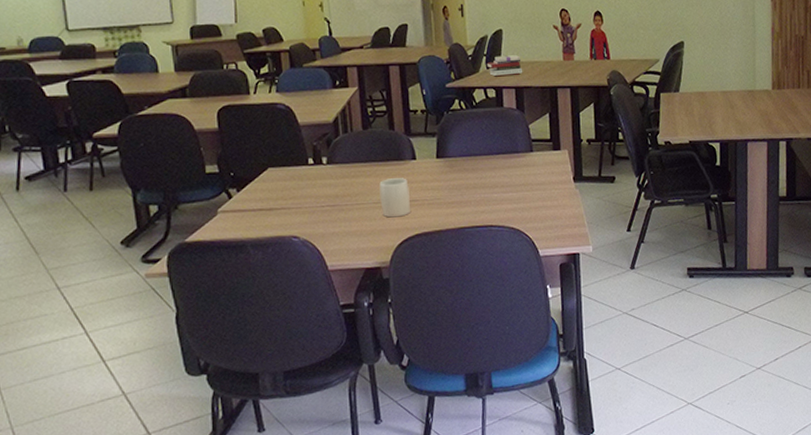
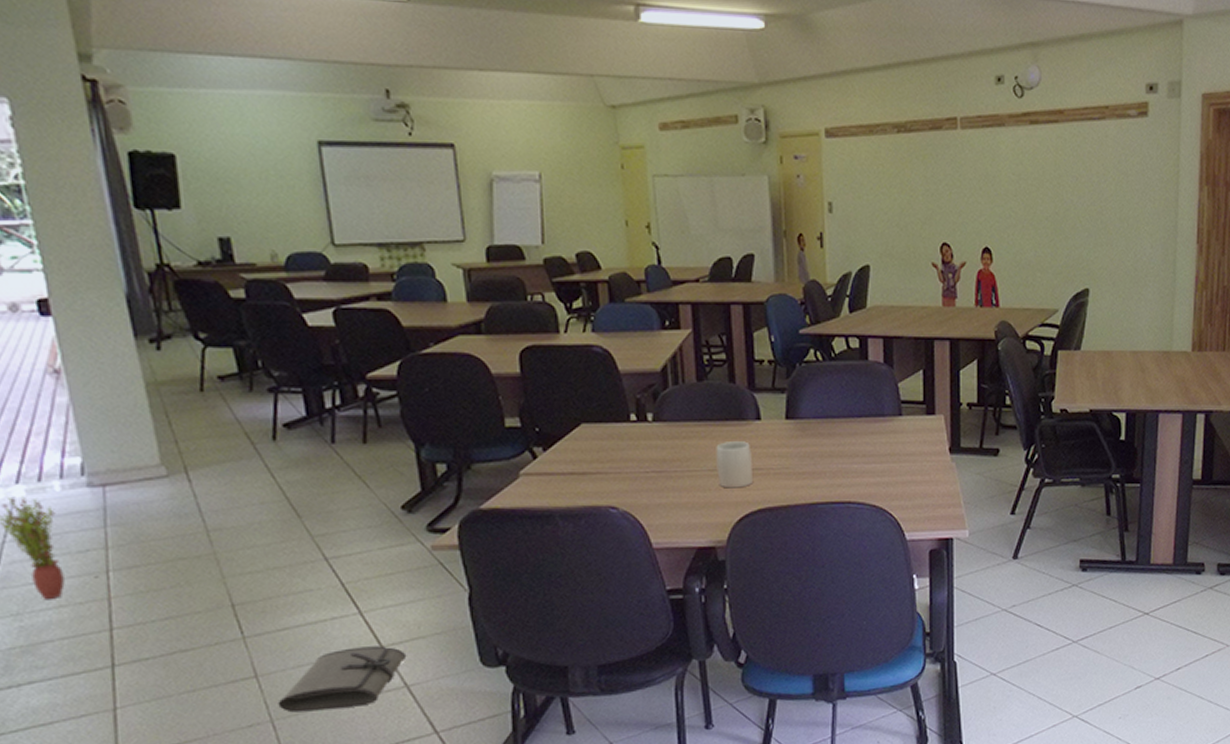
tool roll: none [17,360,125,420] -> present [278,646,407,713]
books: present [487,55,523,77] -> none [850,297,893,323]

